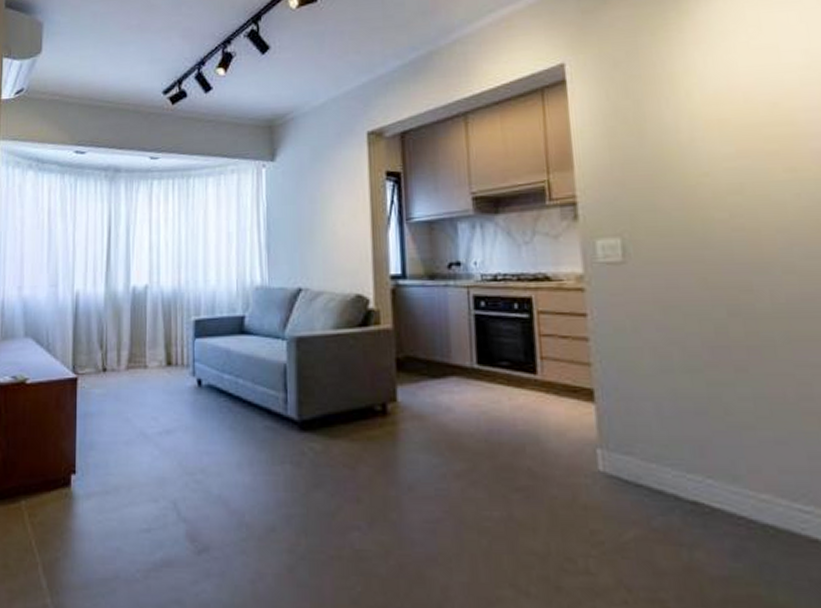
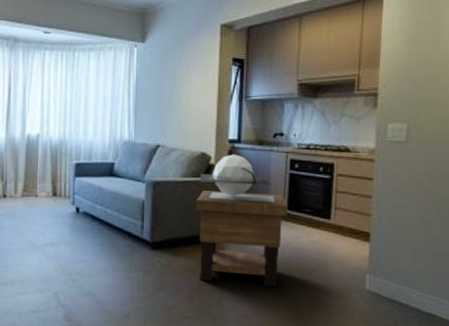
side table: none [354,344,478,475] -> present [195,191,288,287]
table lamp: none [357,294,452,351] -> present [200,154,272,197]

